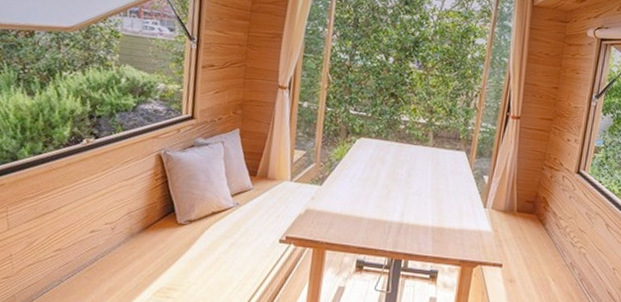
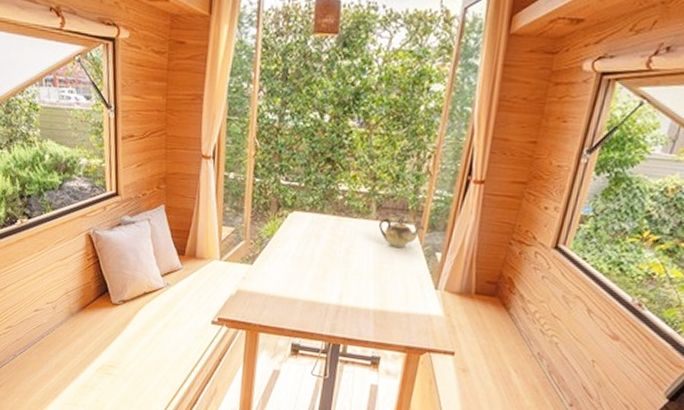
teapot: none [435,145,474,171] -> present [379,218,425,248]

